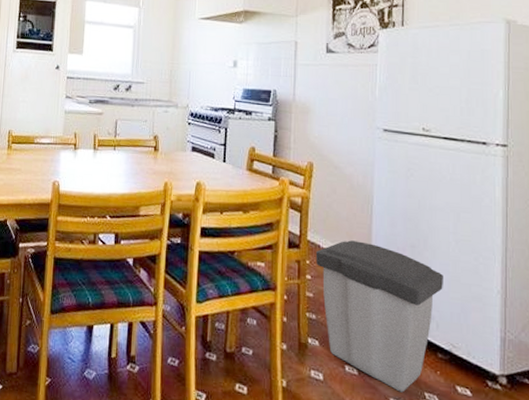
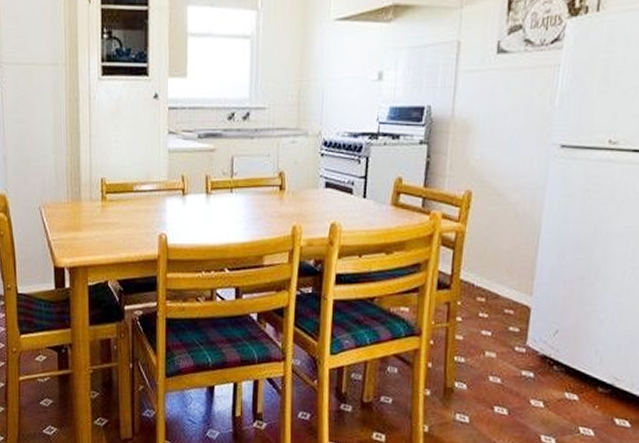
trash can: present [315,240,443,393] -> none [468,276,614,429]

